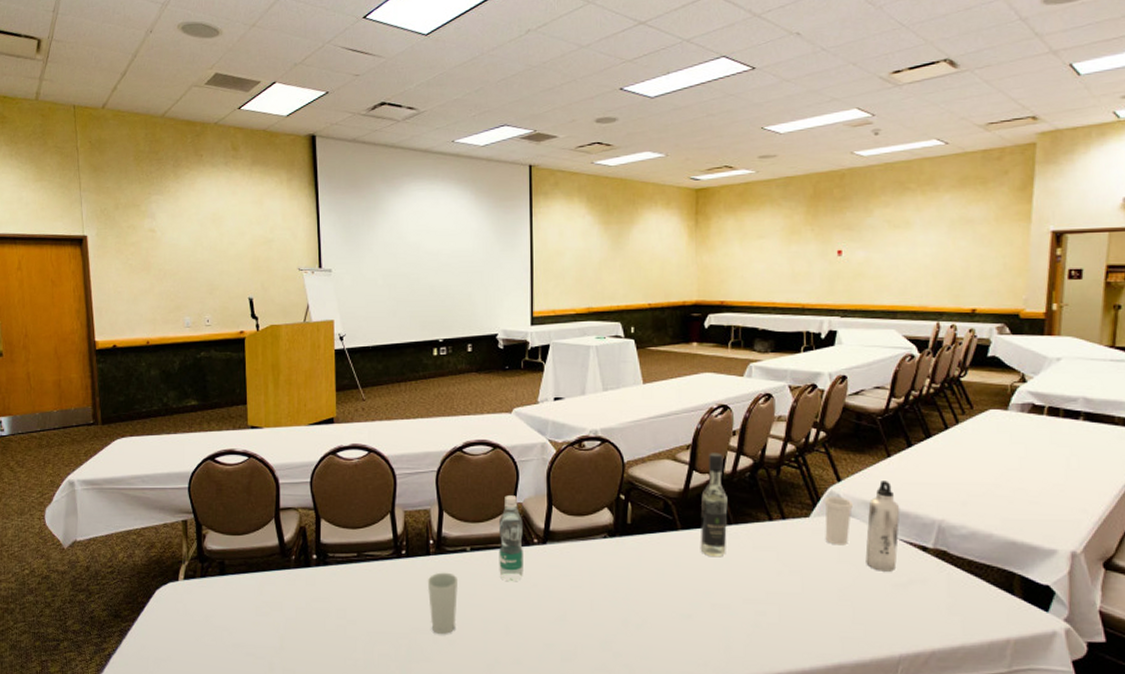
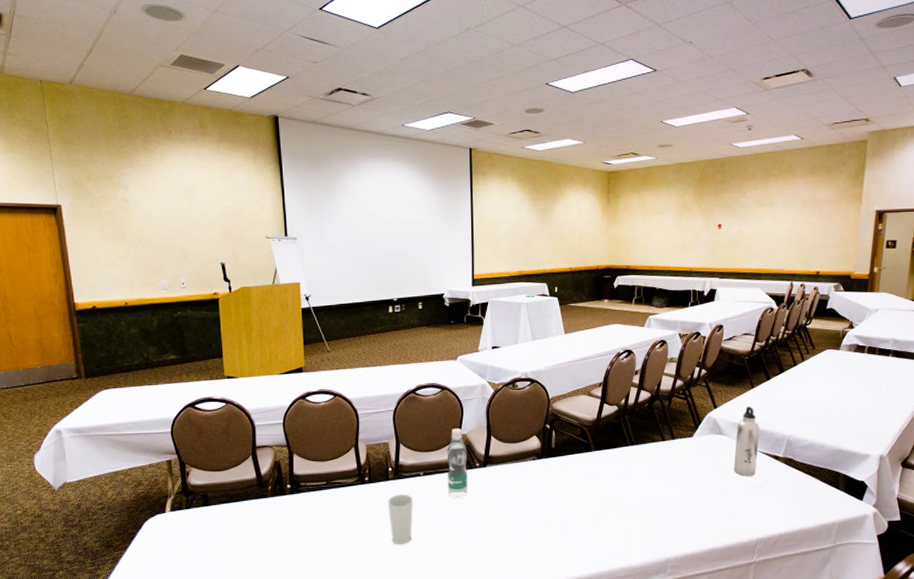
bottle: present [700,453,728,558] -> none [609,388,631,472]
cup: present [824,496,853,546] -> none [704,420,725,458]

